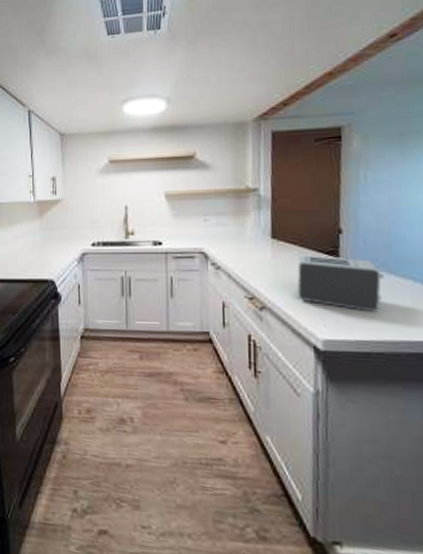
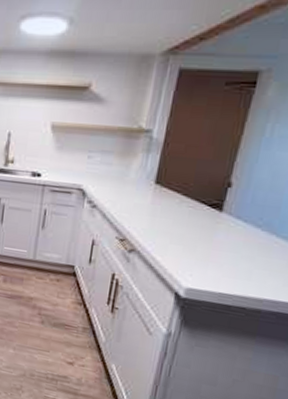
toaster: present [297,255,385,311] -> none [170,204,266,269]

